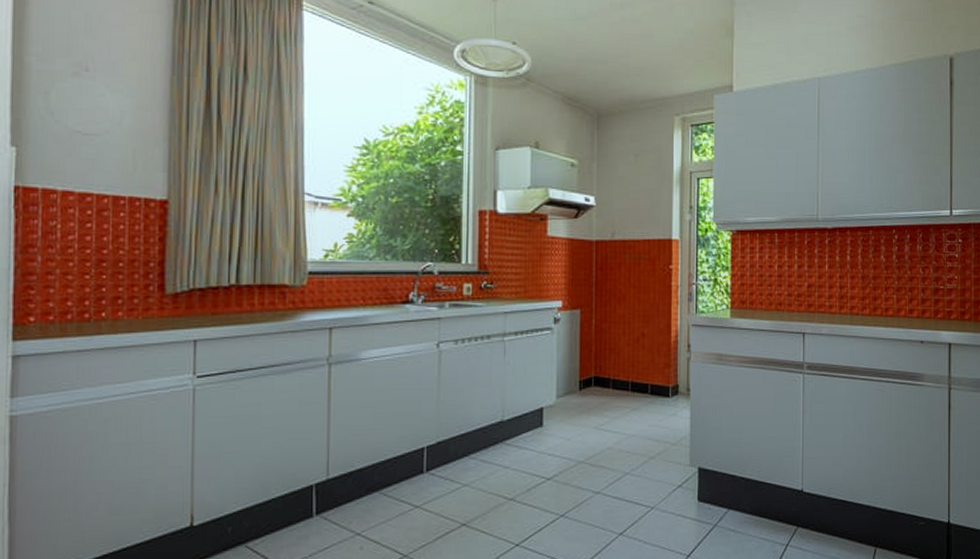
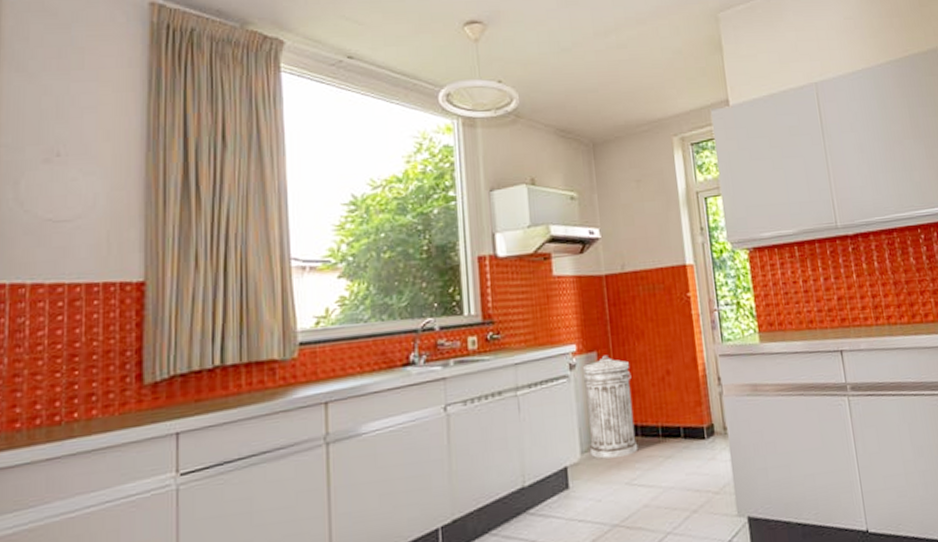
trash can: none [564,313,610,404] -> present [583,355,638,459]

